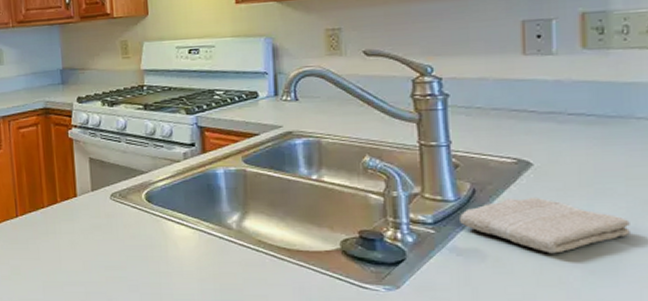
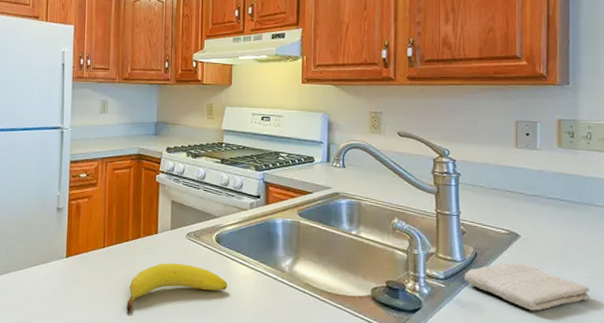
fruit: none [49,228,165,287] -> present [126,262,228,313]

